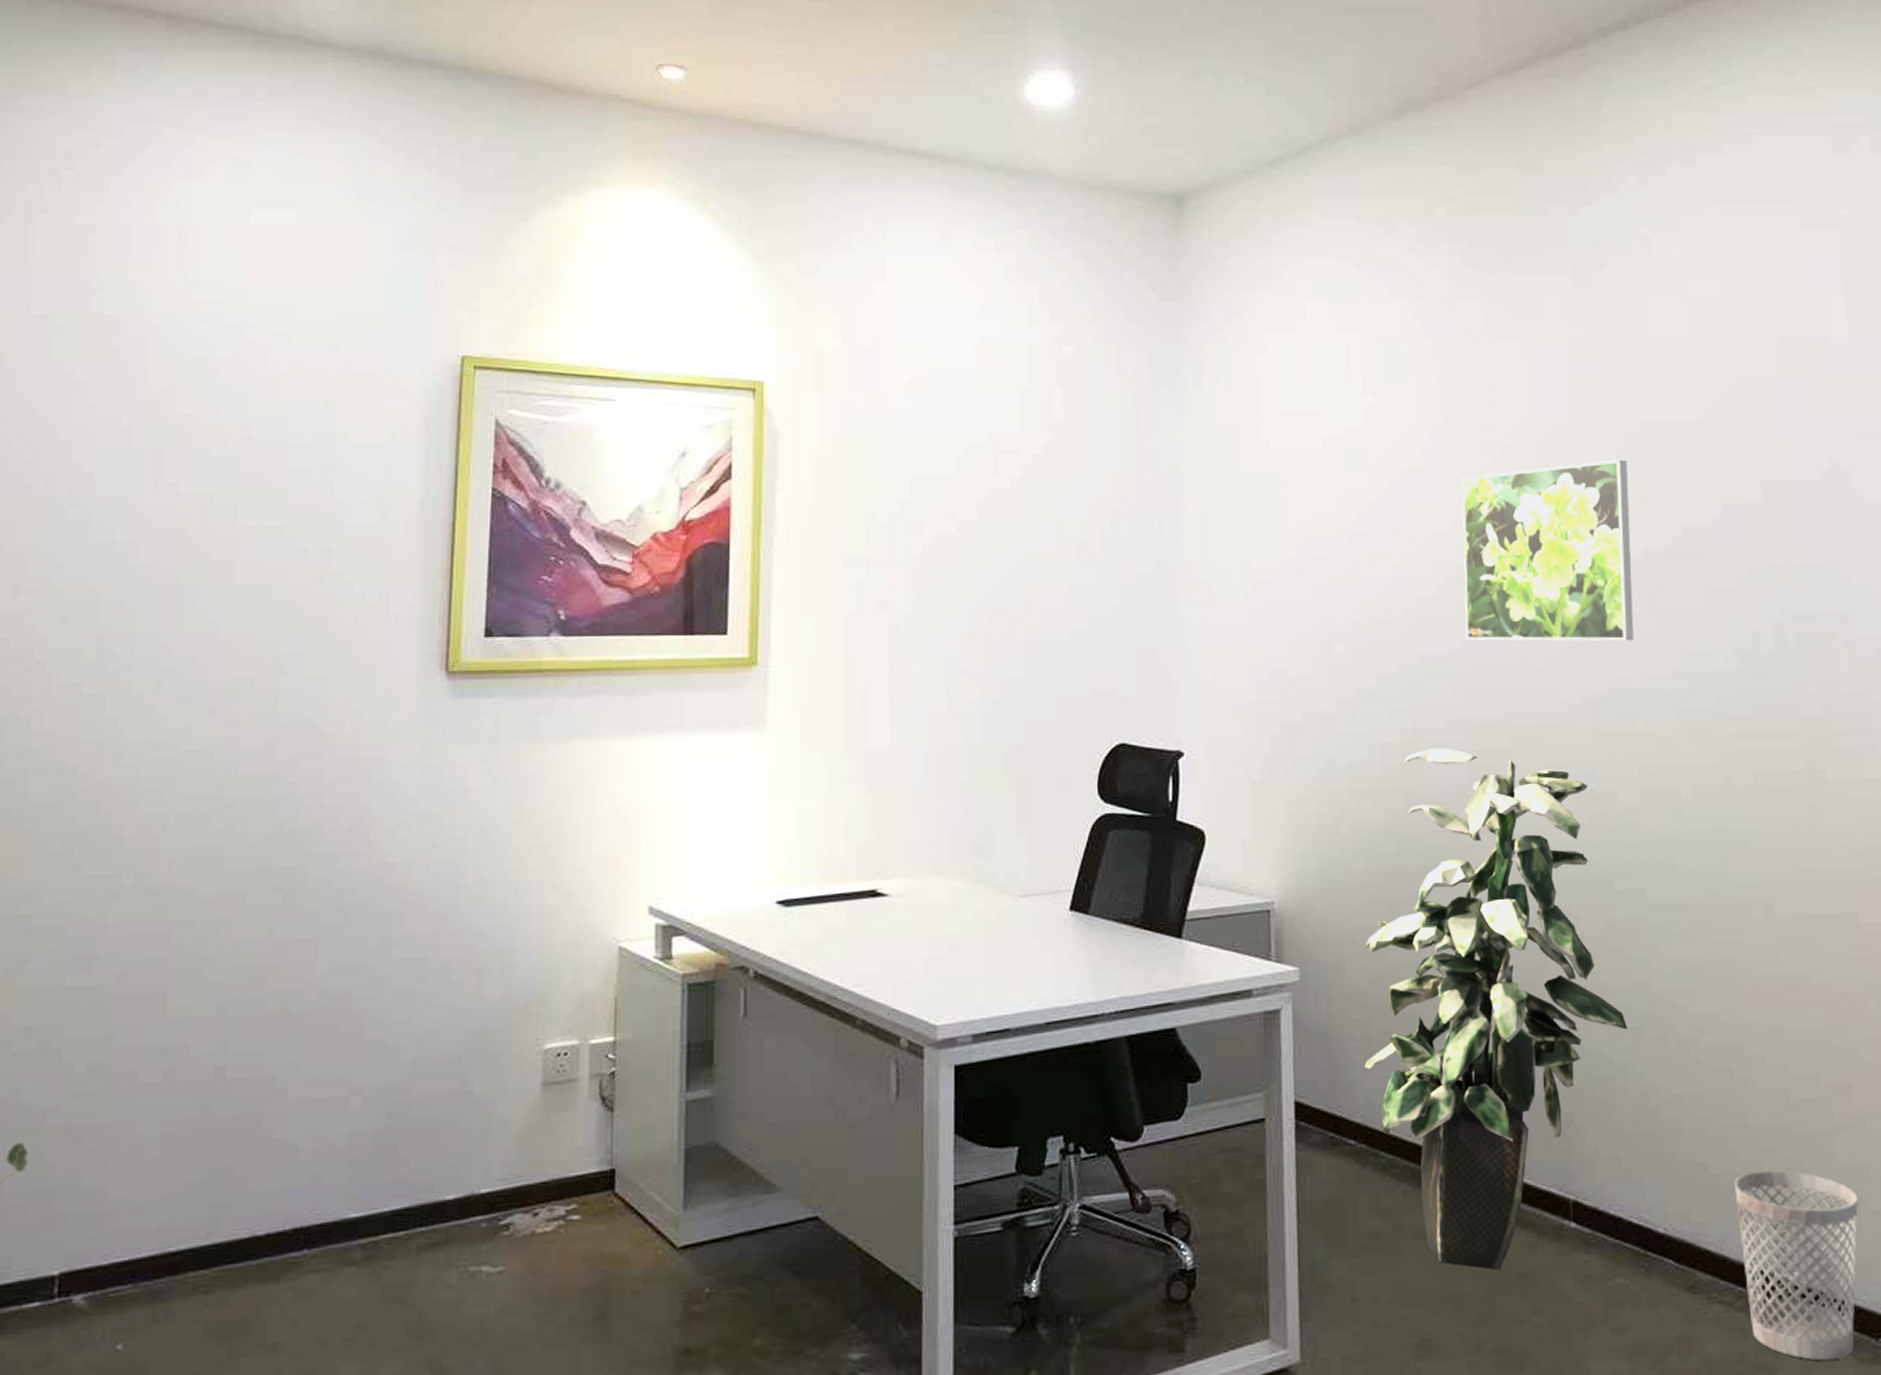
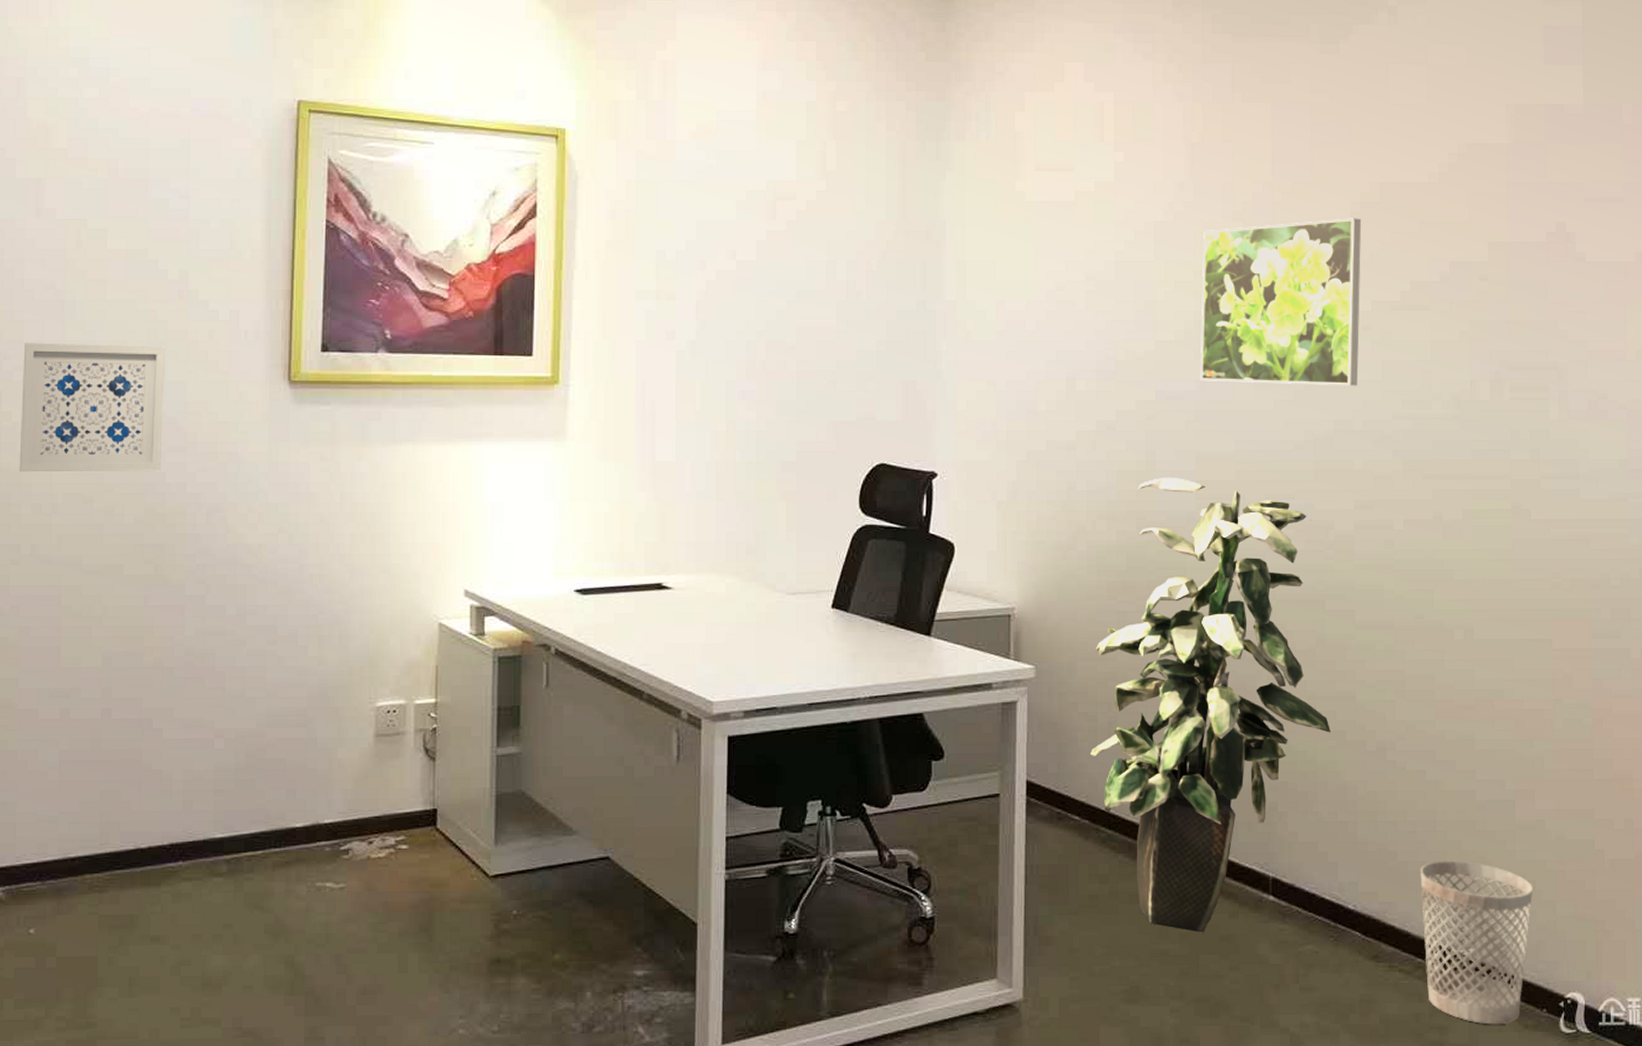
wall art: none [124,636,302,789] -> present [19,343,165,473]

